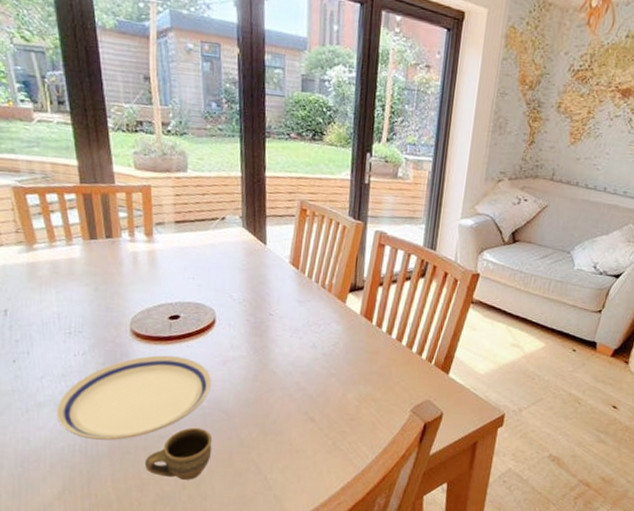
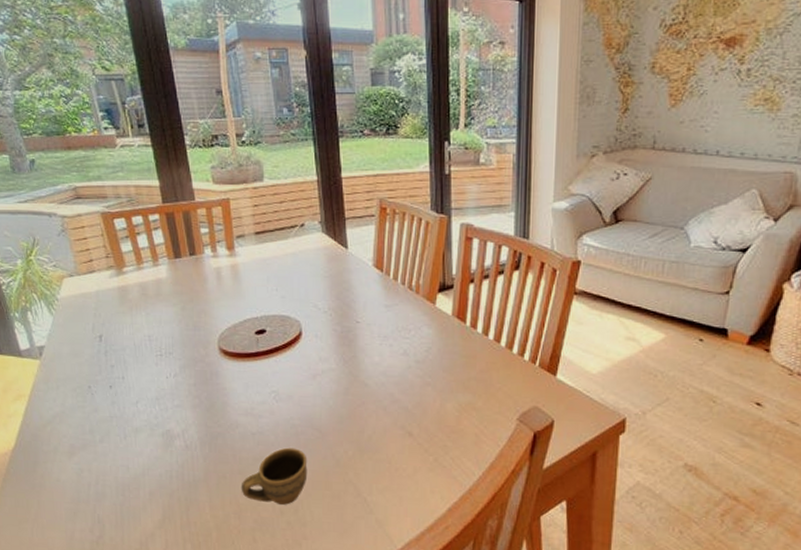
plate: present [56,355,211,441] -> none [152,372,302,465]

